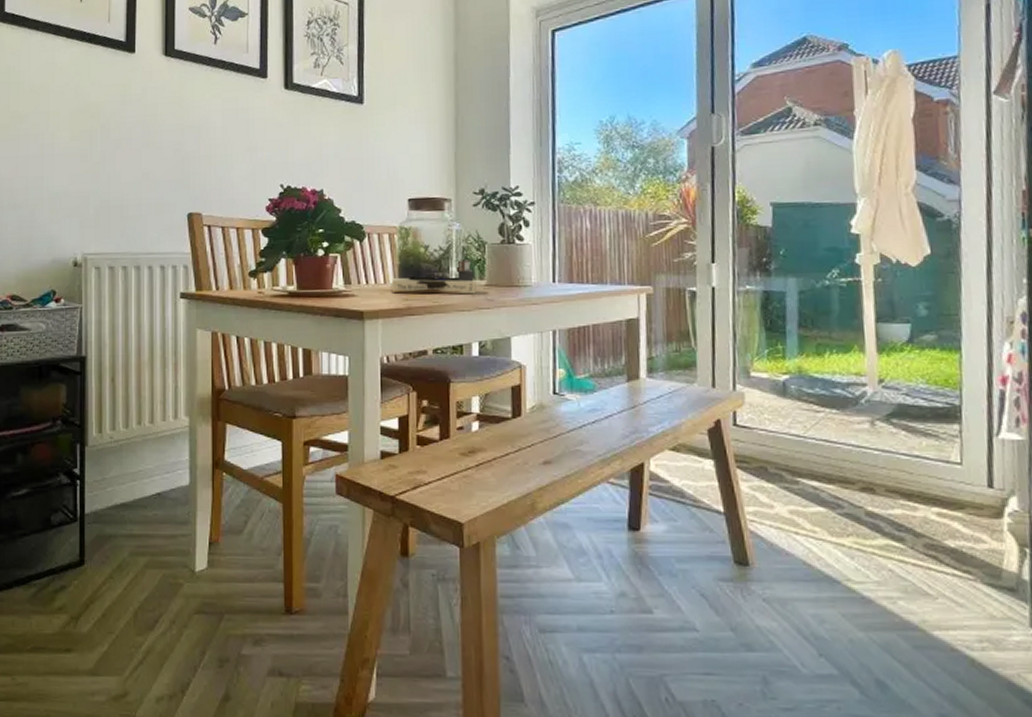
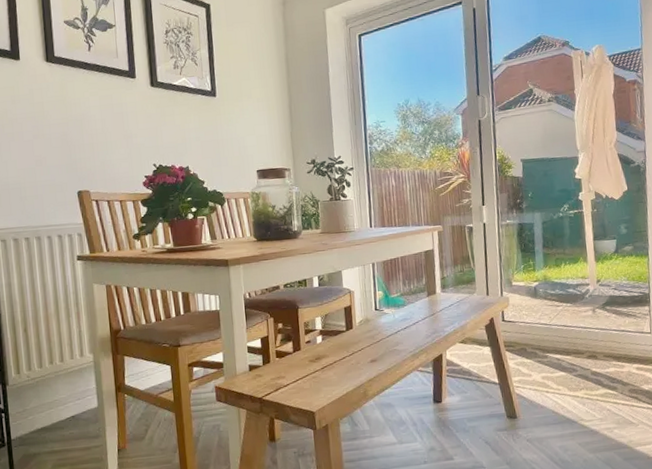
books: present [391,259,476,295] -> none [248,214,314,244]

